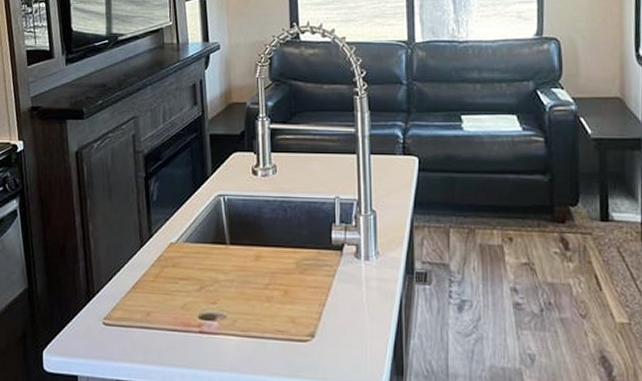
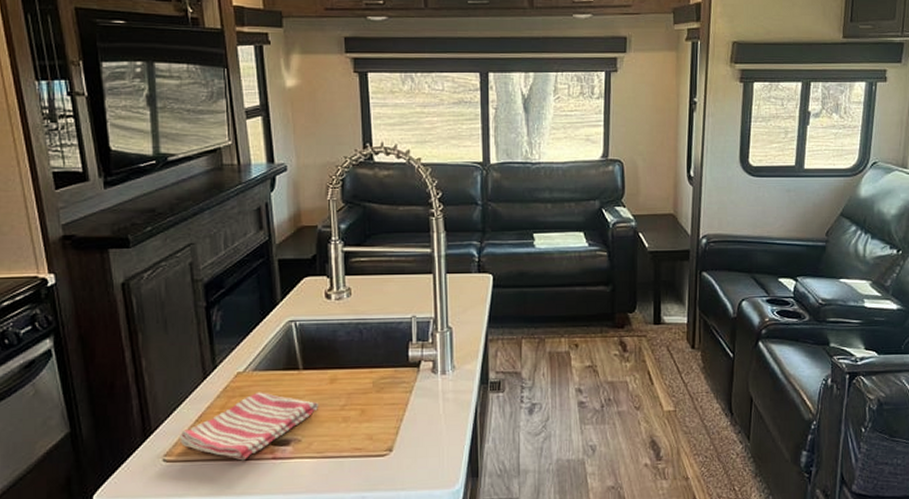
dish towel: none [117,264,244,332] -> present [178,392,319,461]

